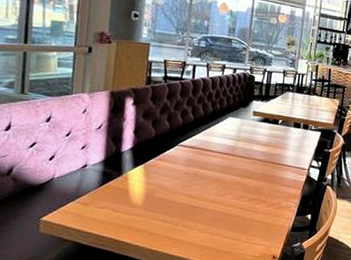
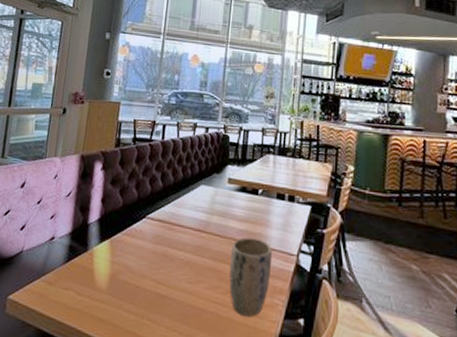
plant pot: none [252,158,289,216] -> present [229,237,273,317]

